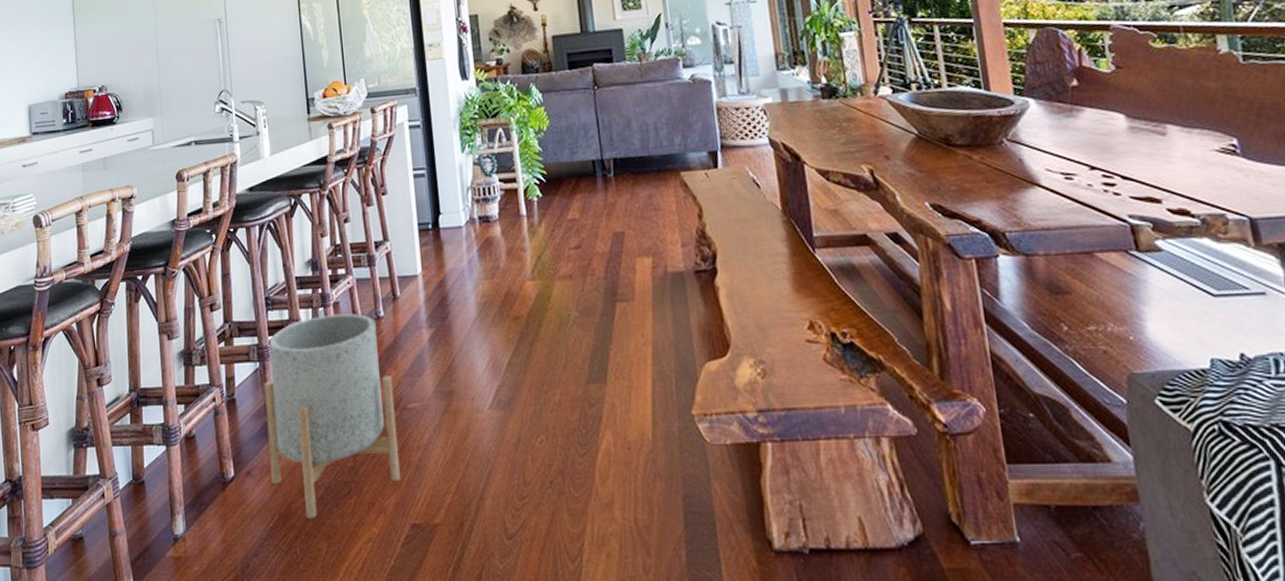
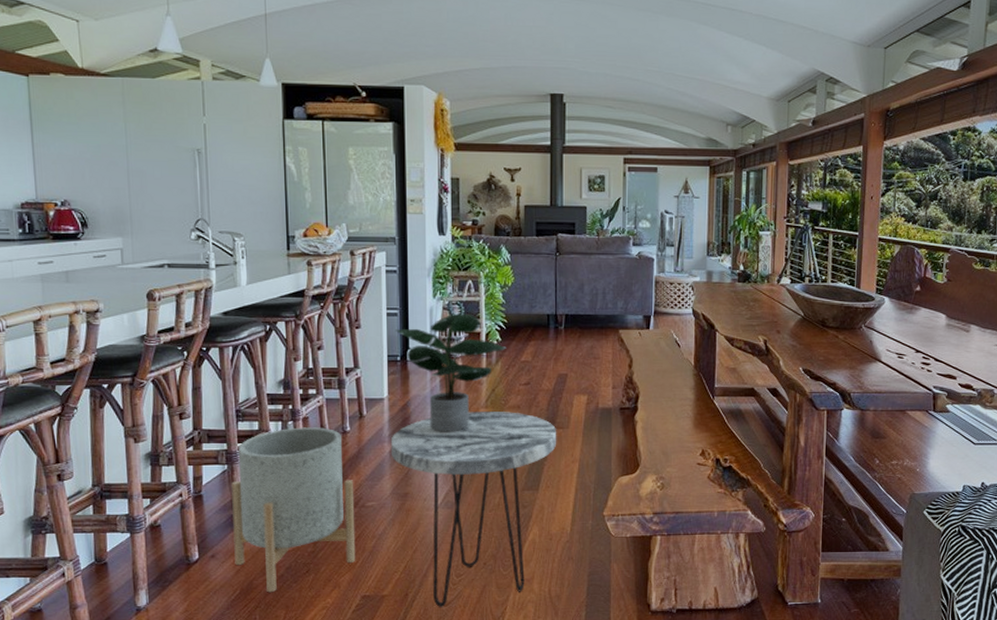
potted plant: none [423,167,549,313] -> present [395,313,507,432]
side table: none [428,283,621,541] -> present [390,412,556,607]

